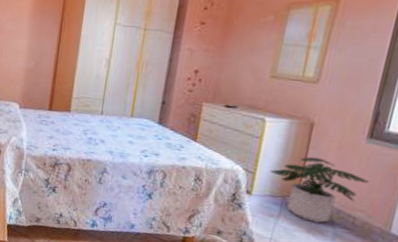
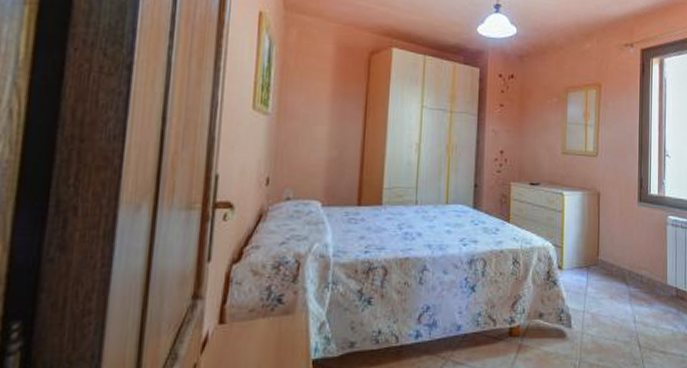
potted plant: present [270,156,369,223] -> none [574,224,645,287]

